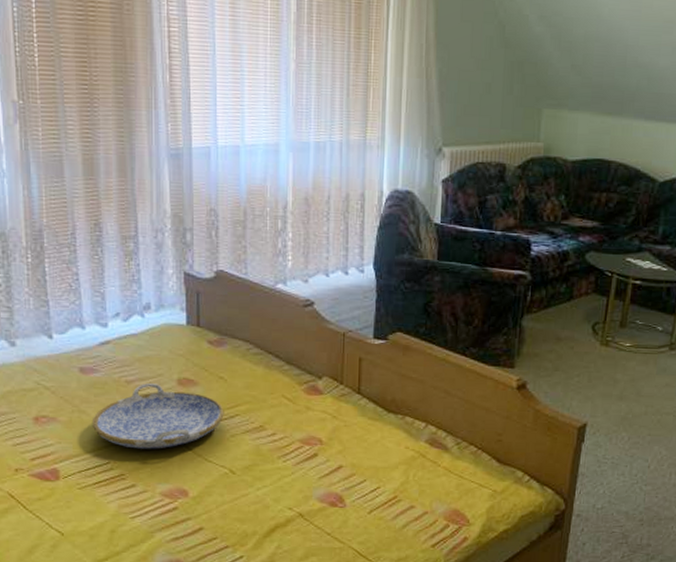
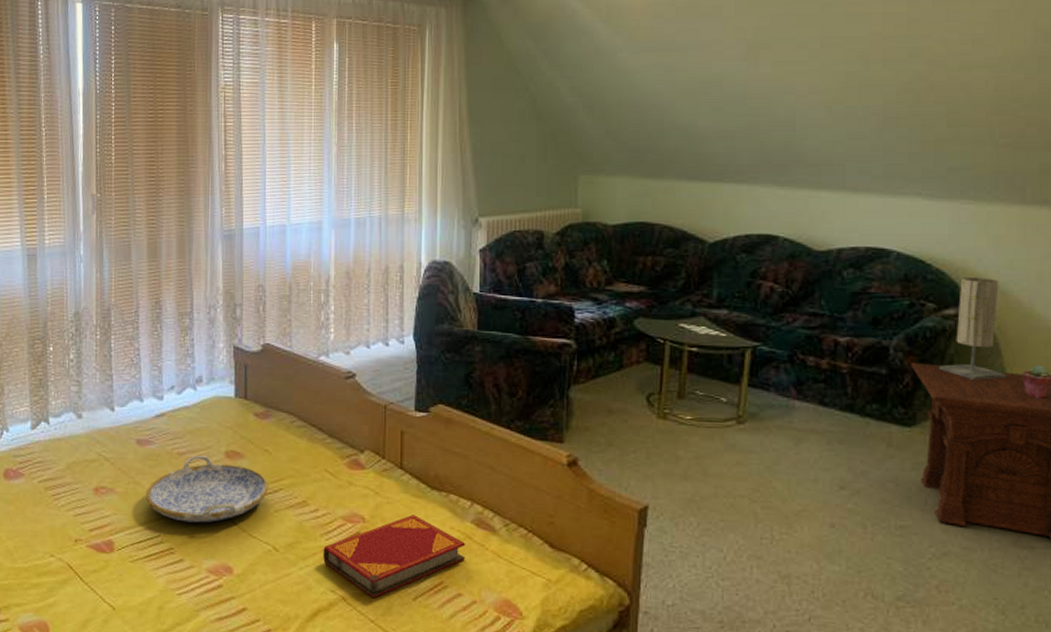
hardback book: none [281,436,420,514] -> present [323,515,466,599]

